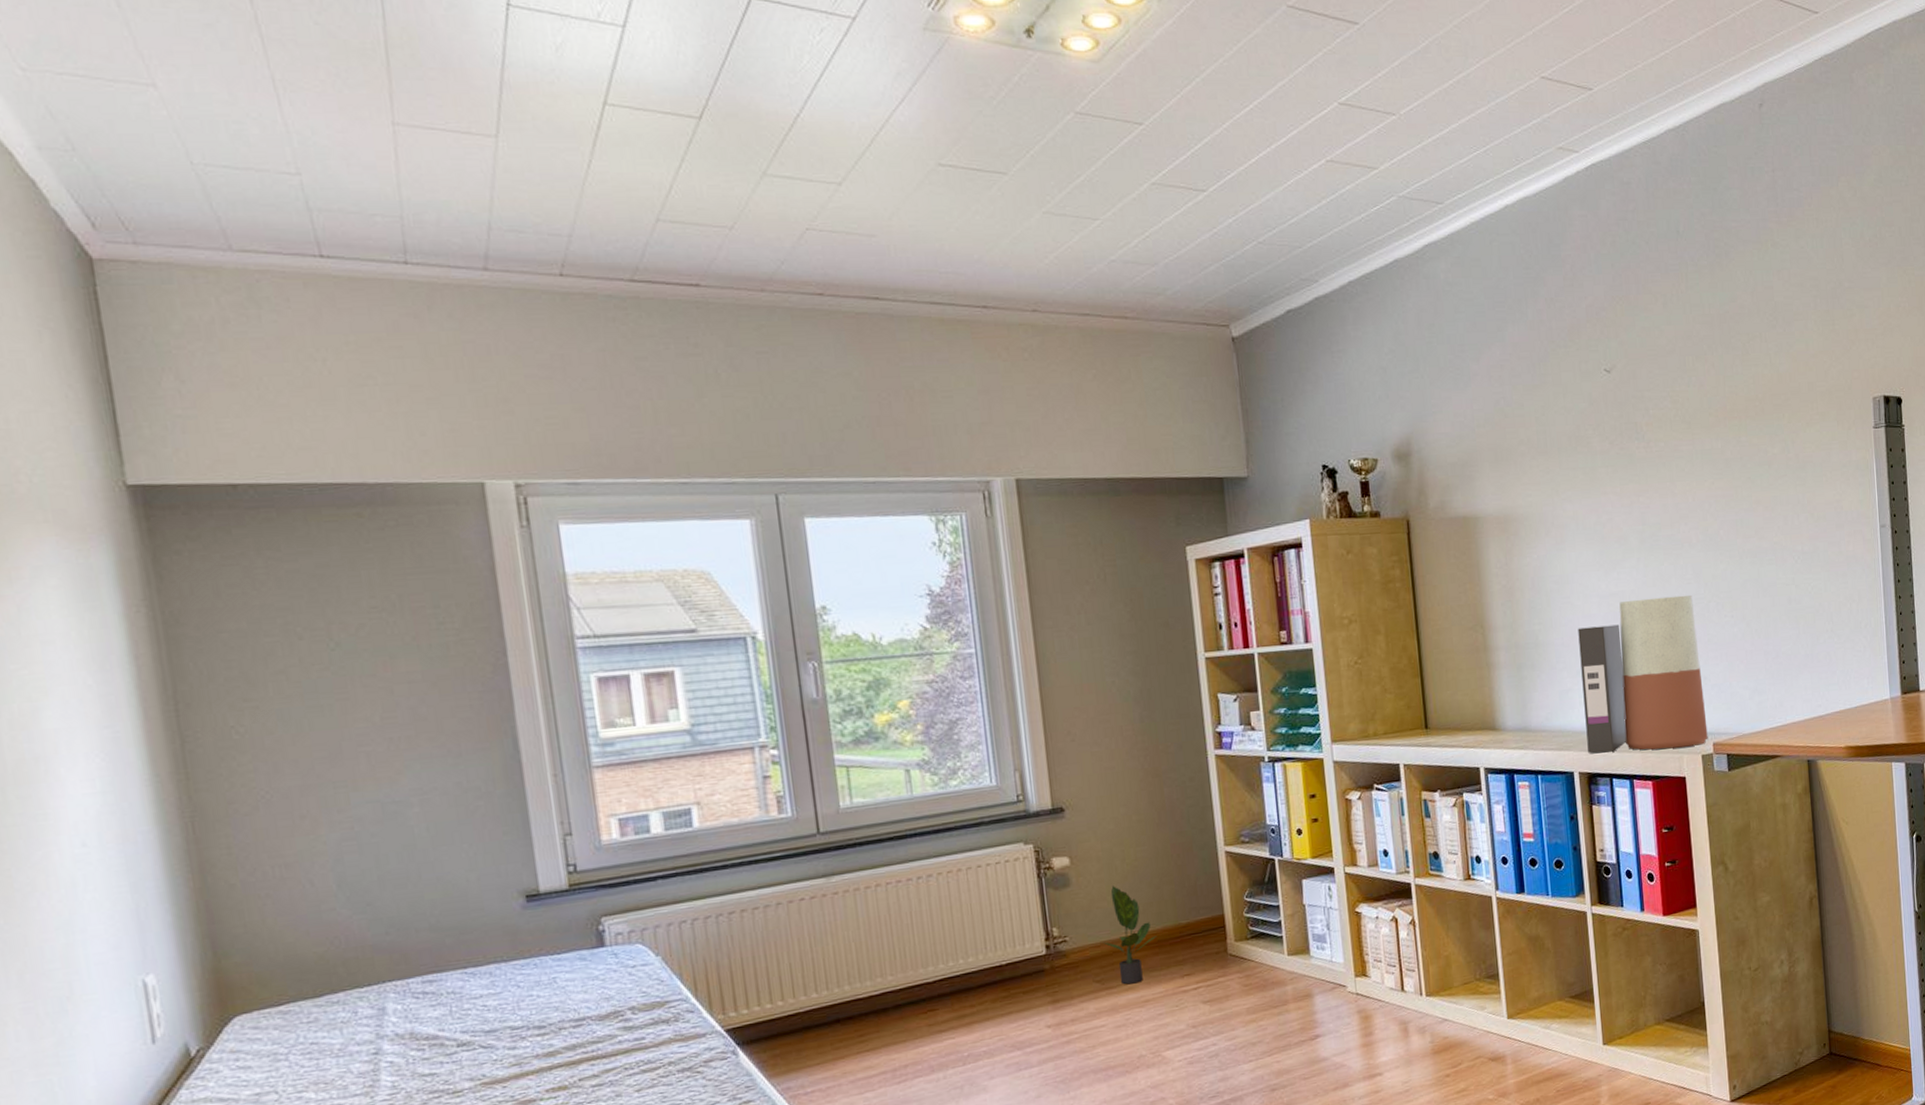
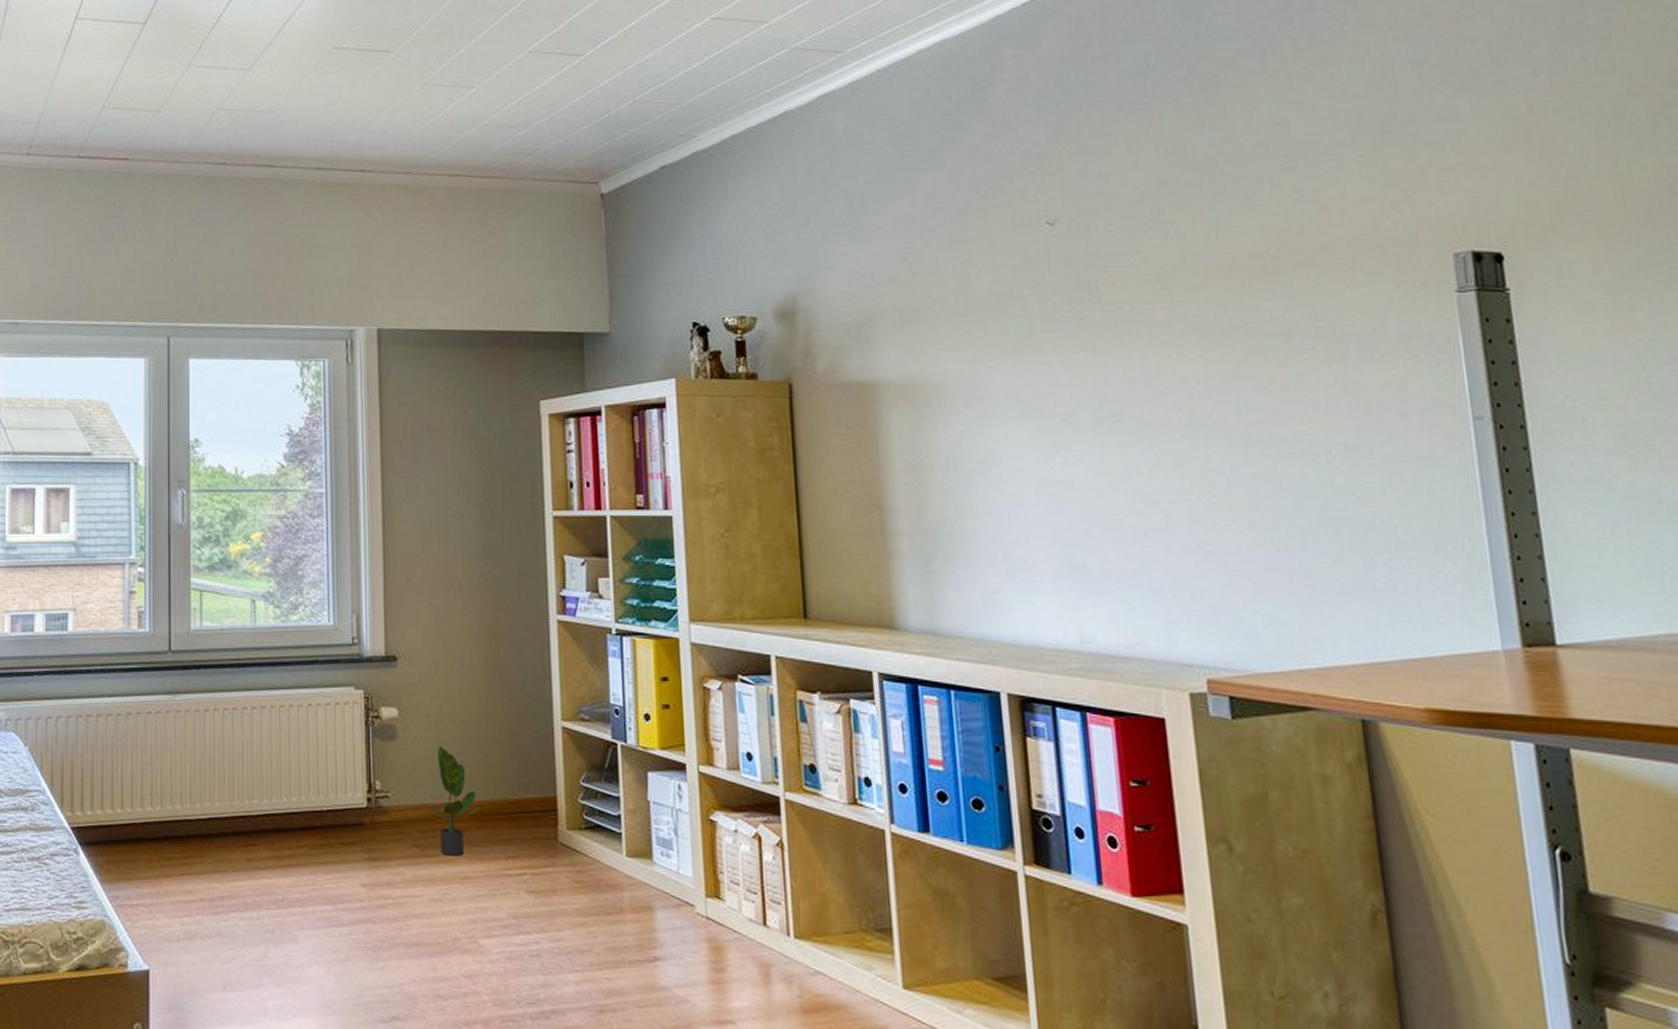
binder: present [1578,624,1627,754] -> none [1007,518,1076,674]
vase: present [1619,595,1708,750] -> none [1065,489,1199,680]

